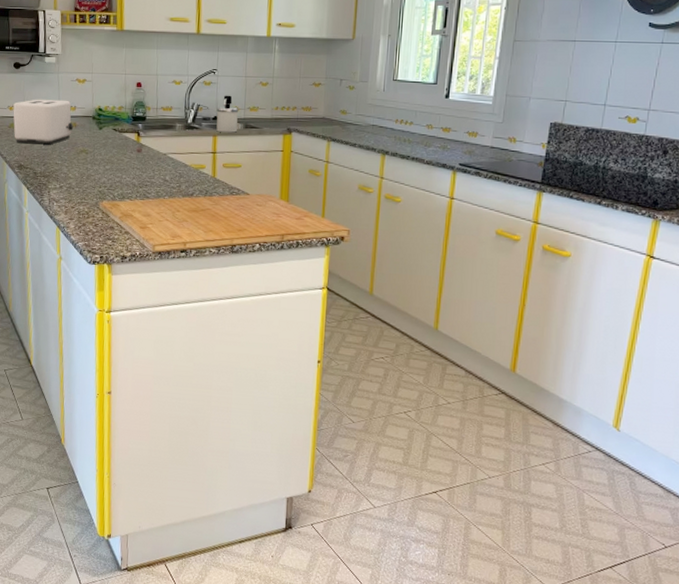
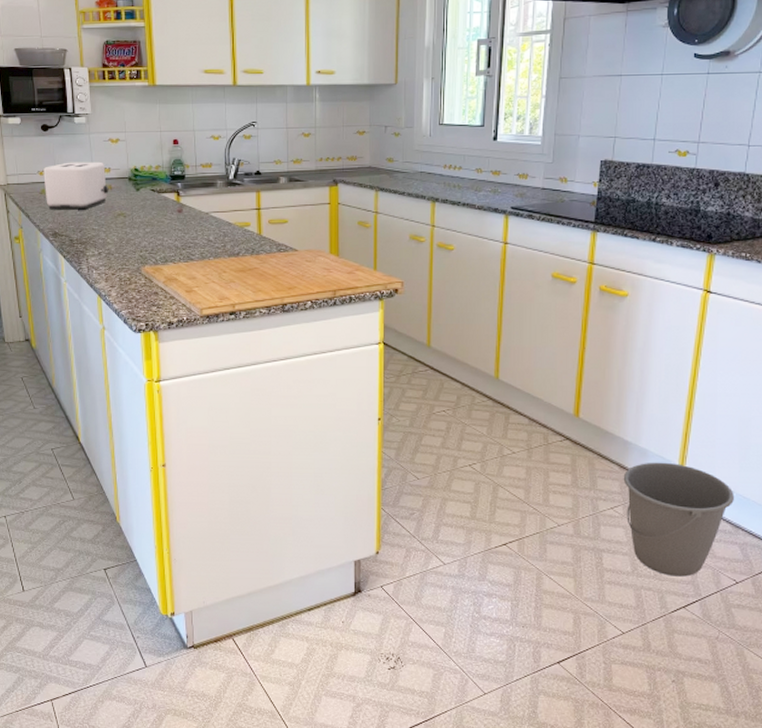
soap dispenser: present [216,95,239,133] -> none [258,148,282,187]
bucket: none [556,421,667,537] -> present [623,462,734,577]

